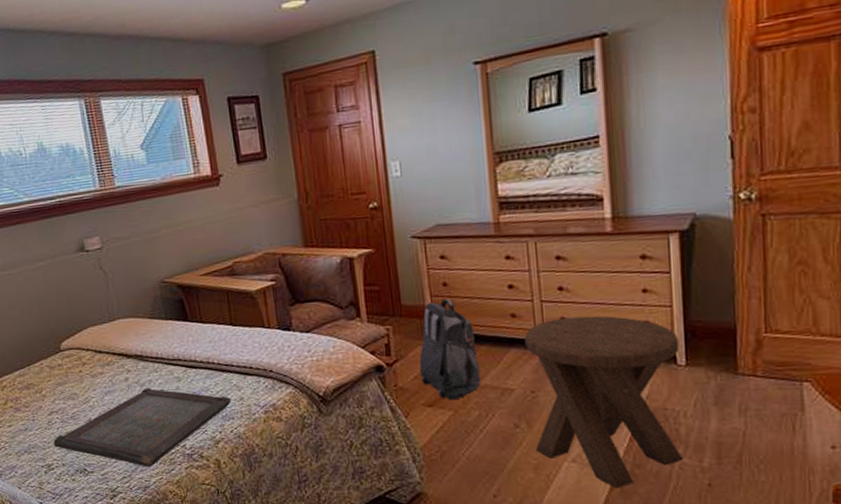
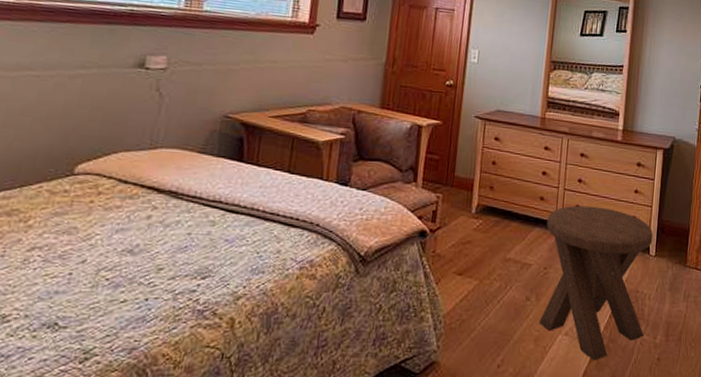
serving tray: present [53,387,232,467] -> none [21,229,267,324]
backpack: present [419,298,481,400] -> none [457,175,509,270]

